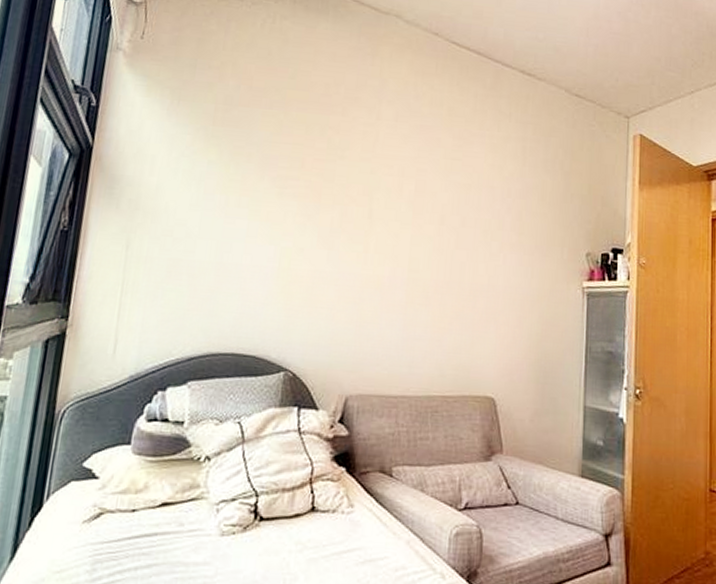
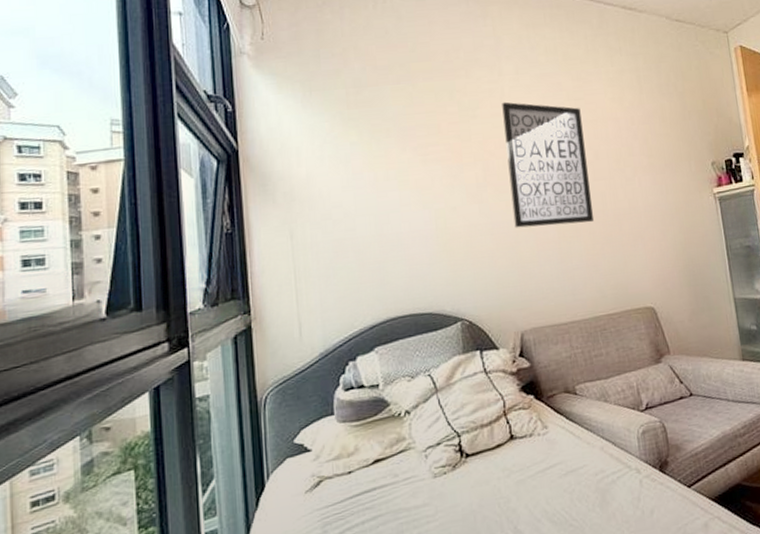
wall art: none [361,147,456,293] -> present [502,101,594,228]

